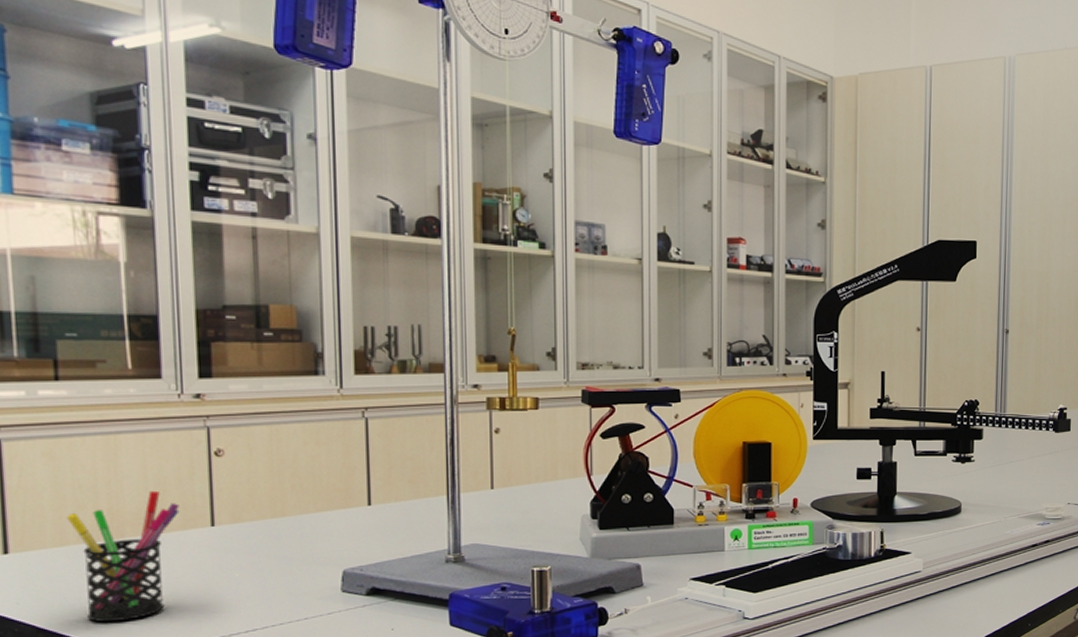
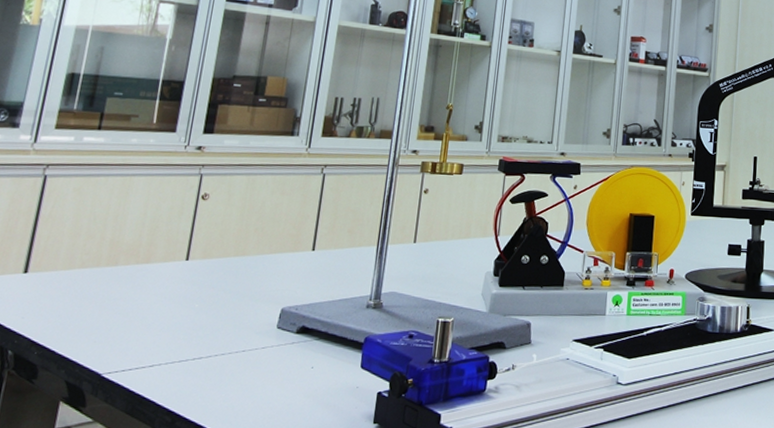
pen holder: present [66,490,180,623] -> none [72,226,166,341]

